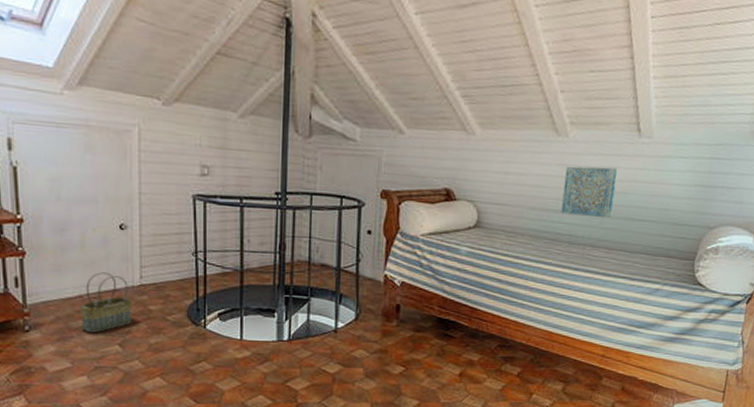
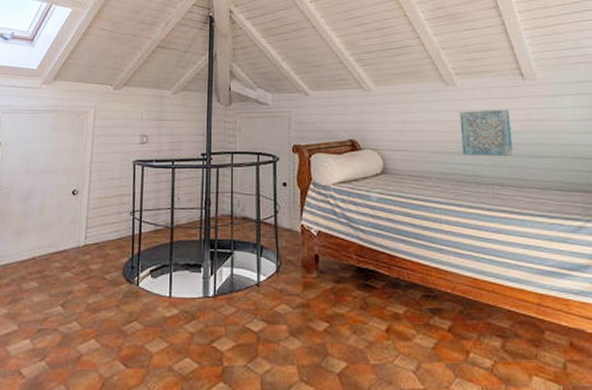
basket: present [80,272,133,333] -> none [31,235,77,294]

